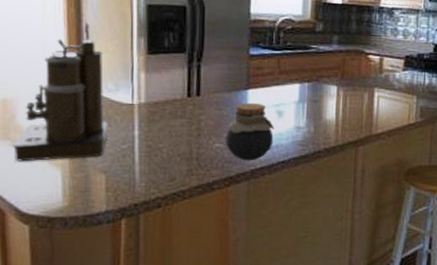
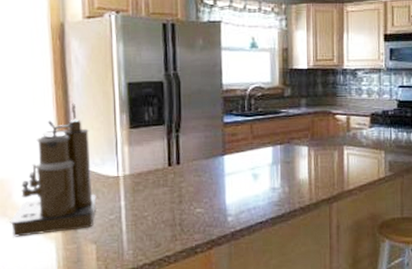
jar: present [226,102,274,161] -> none [206,167,251,224]

